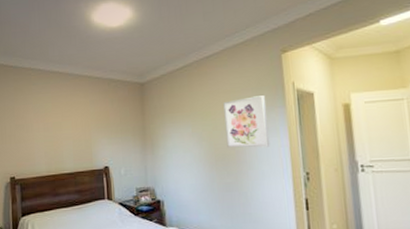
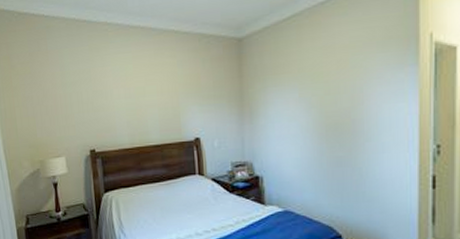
wall art: present [223,95,270,148] -> none [339,51,395,116]

